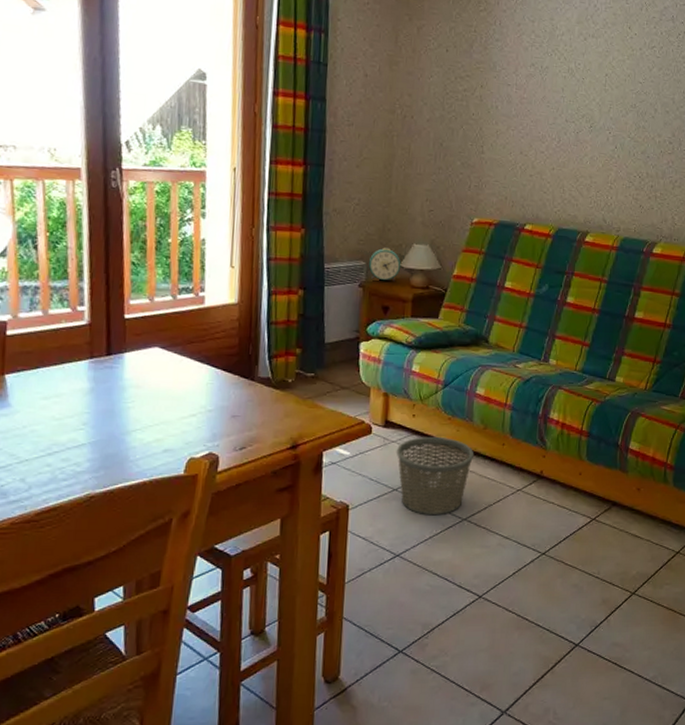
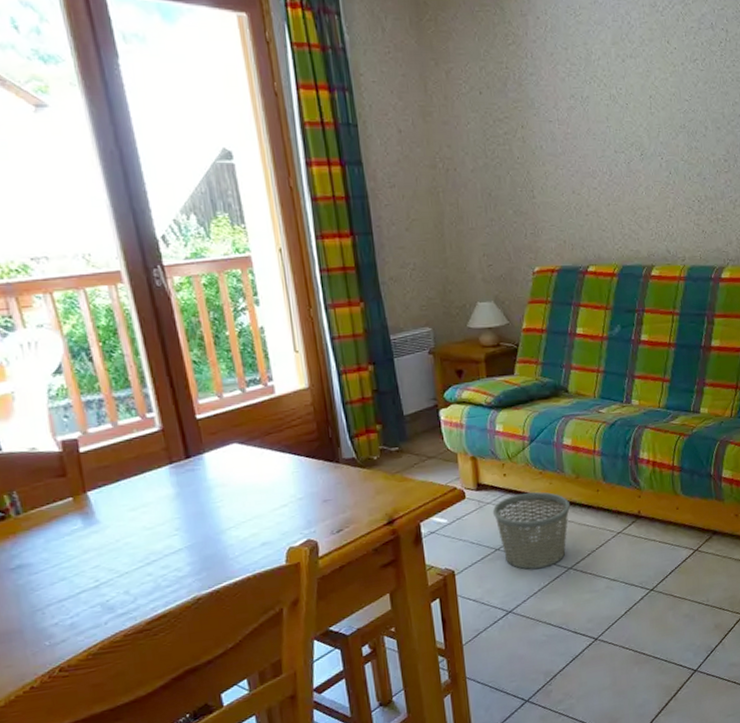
alarm clock: present [368,247,401,282] -> none [434,310,469,345]

